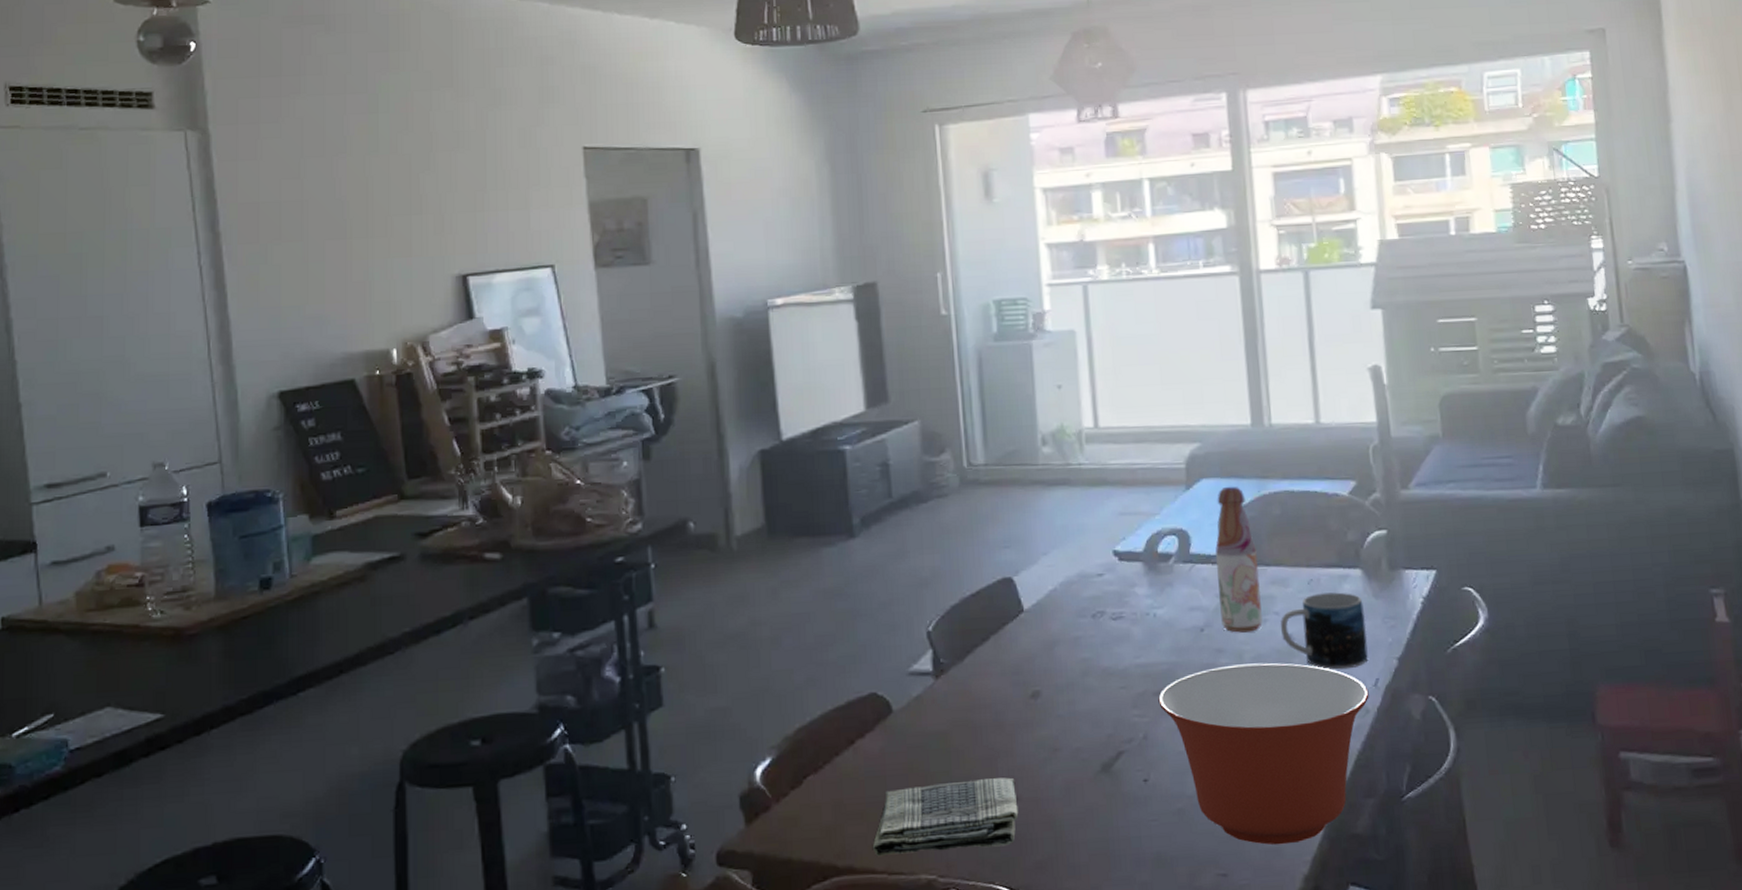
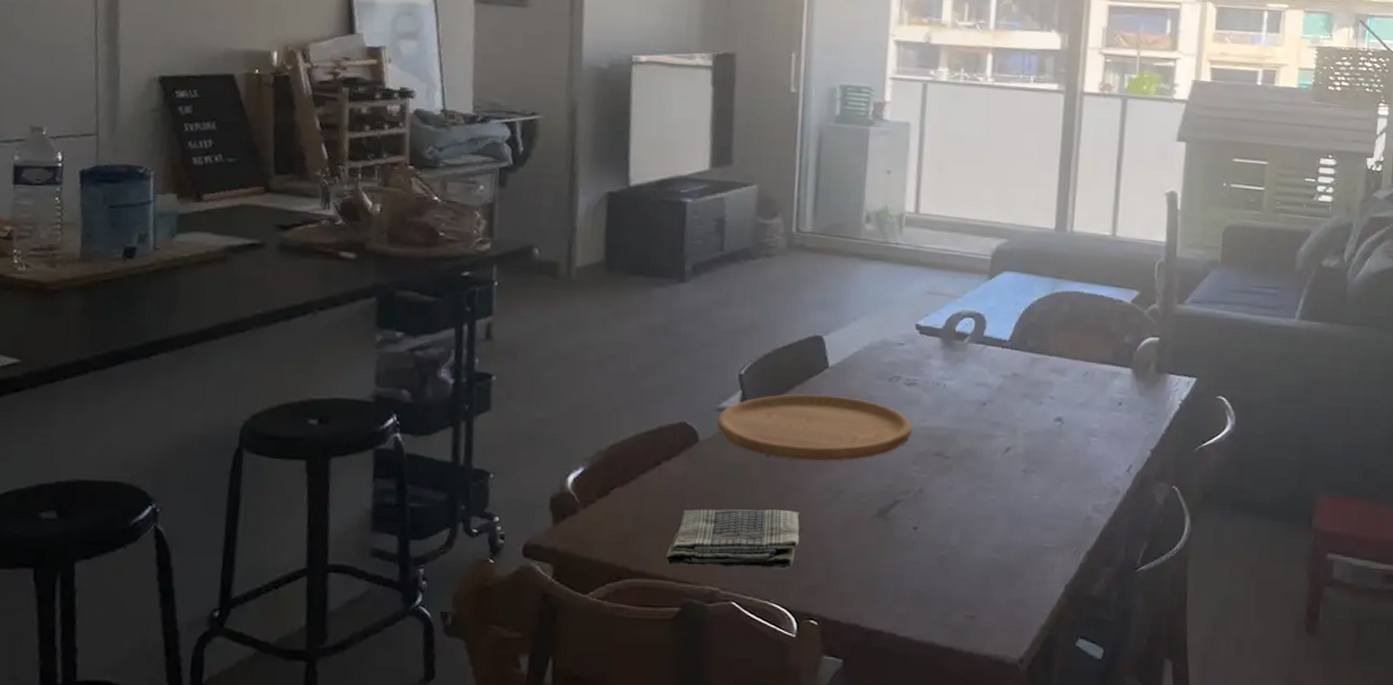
cutting board: none [909,641,1126,720] -> present [716,394,912,461]
mixing bowl: present [1158,663,1369,845] -> none [937,438,1122,597]
bottle: present [1215,486,1263,633] -> none [1002,281,1043,411]
mug: present [1280,592,1368,670] -> none [1053,385,1129,454]

